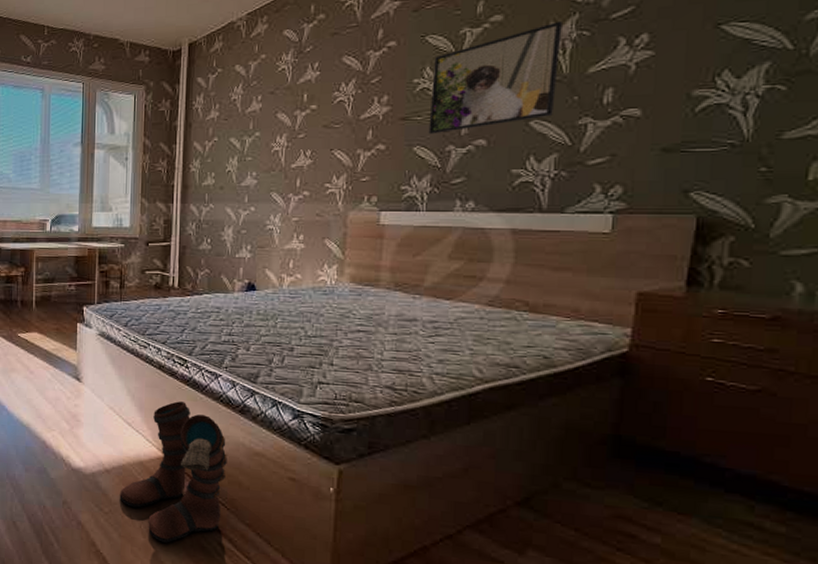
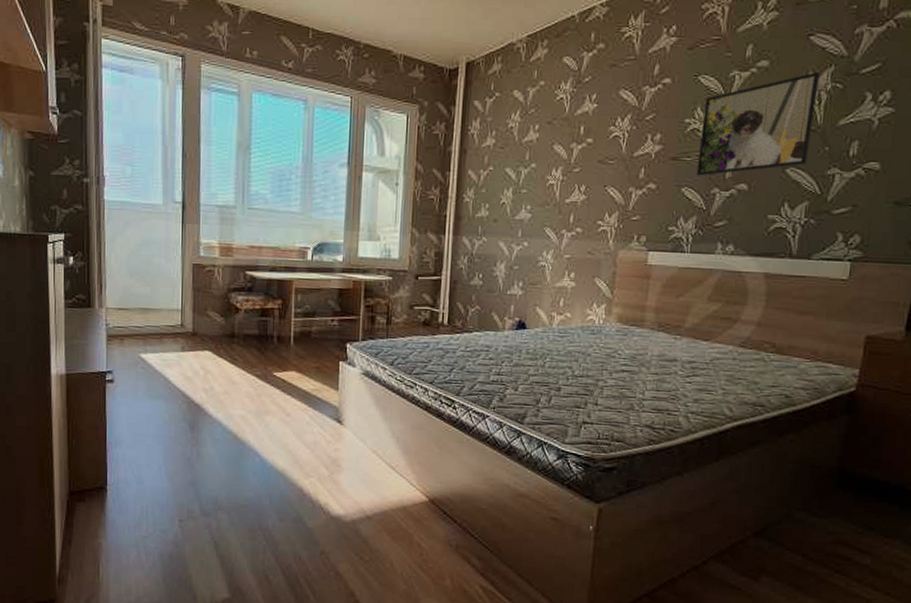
boots: present [119,401,227,543] -> none [381,443,492,589]

